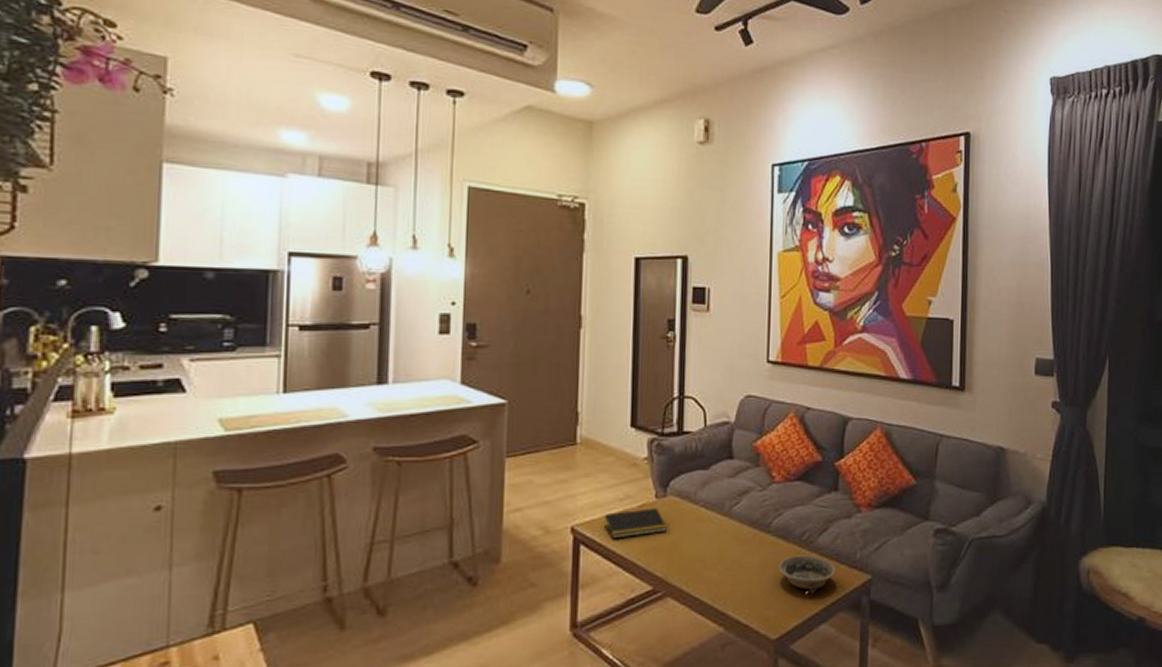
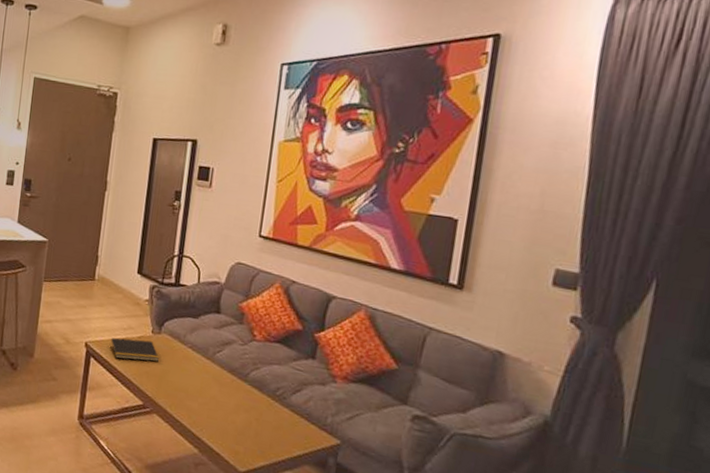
bowl: present [778,555,835,594] -> none [251,406,305,443]

